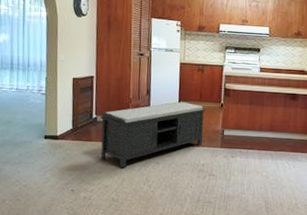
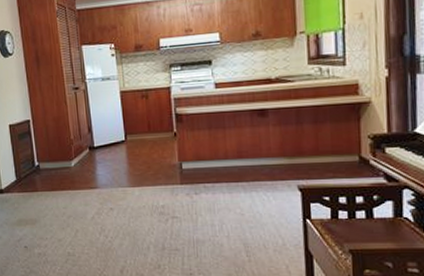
bench: present [101,101,205,169] -> none [43,135,159,218]

